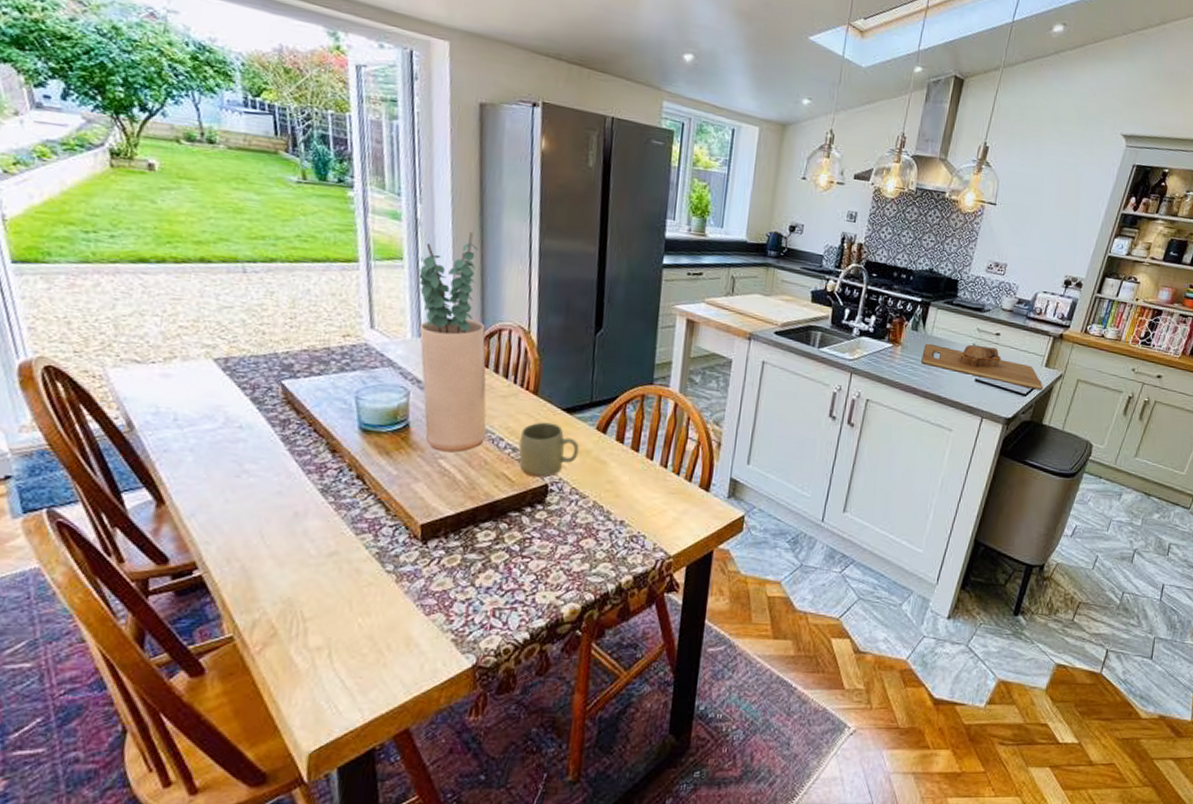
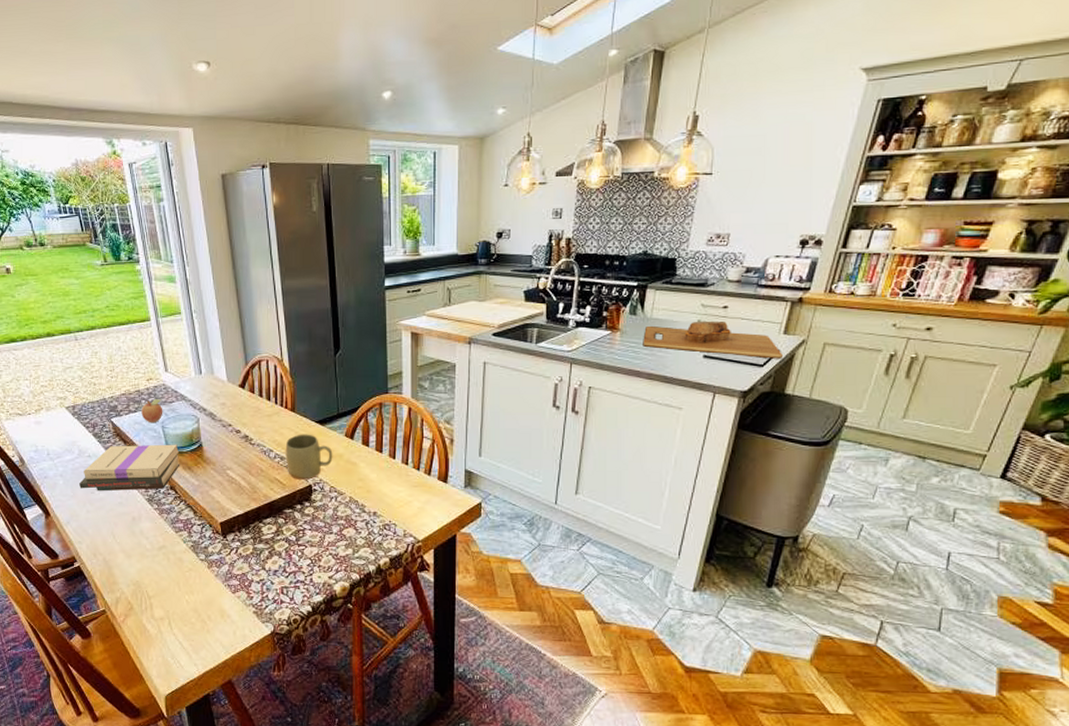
books: none [218,416,376,478] -> present [79,444,180,491]
fruit: none [328,360,361,392] -> present [141,398,163,423]
vase: present [419,231,487,453] -> none [194,283,260,464]

